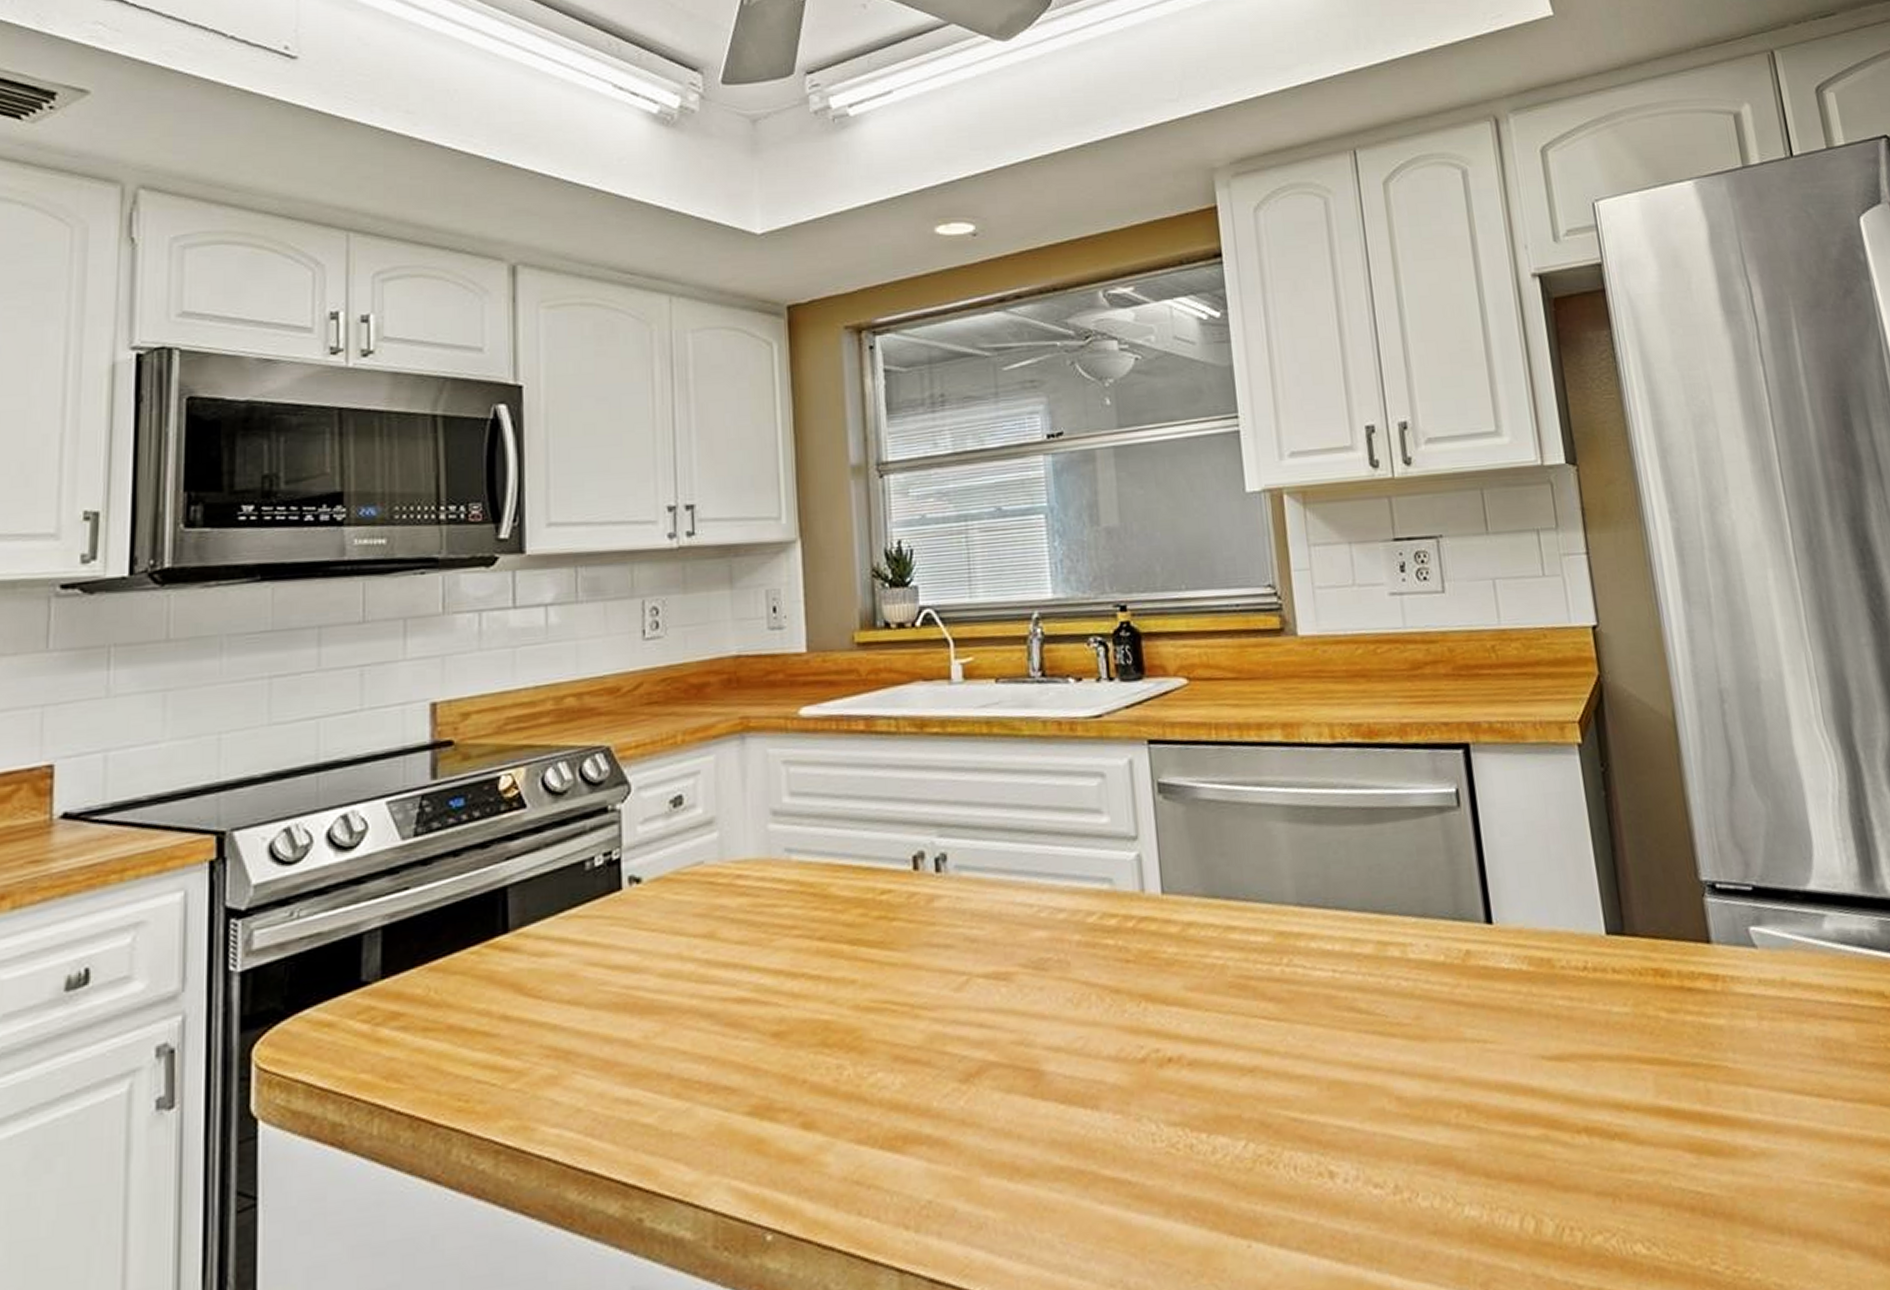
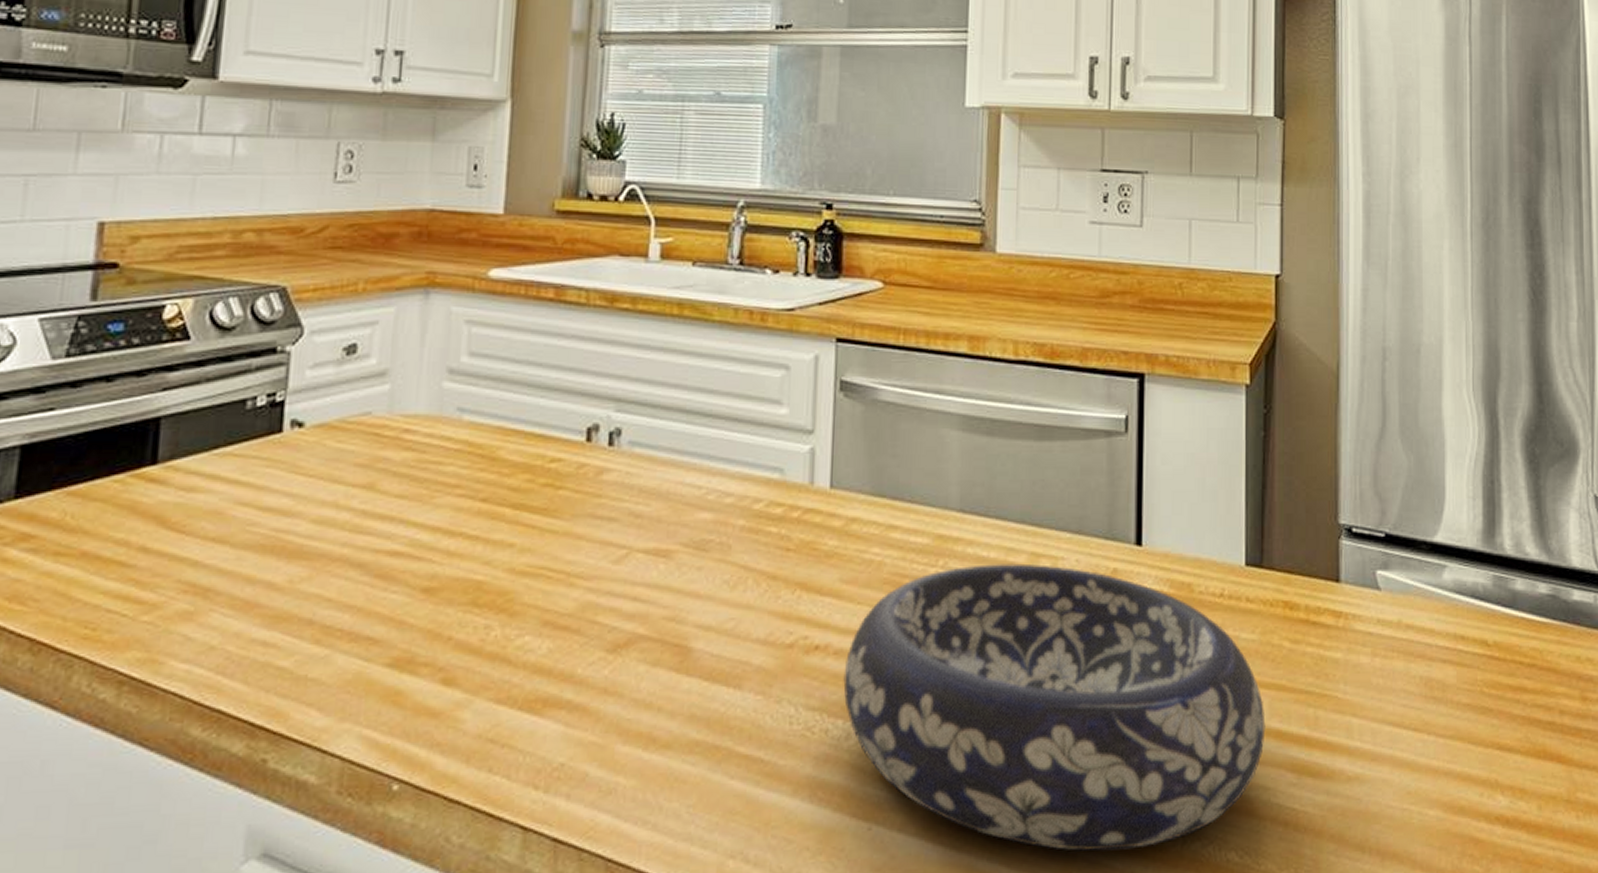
decorative bowl: none [1201,953,1656,1255] -> present [843,563,1266,852]

